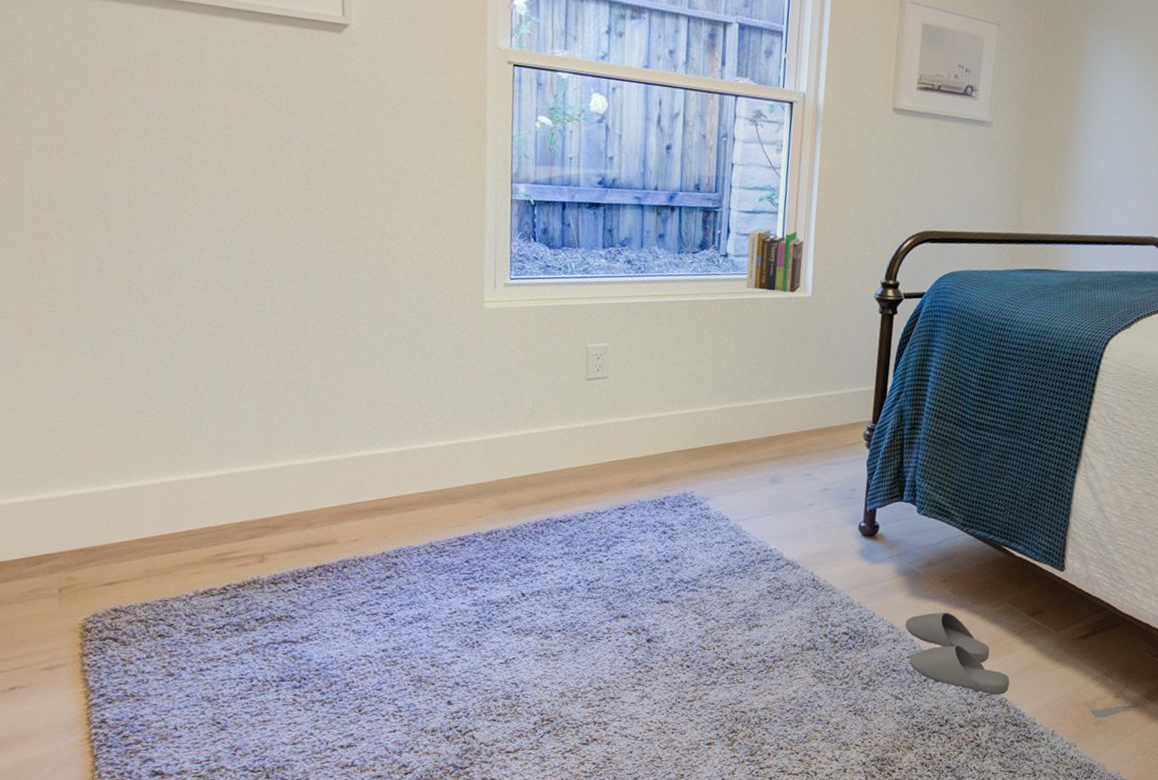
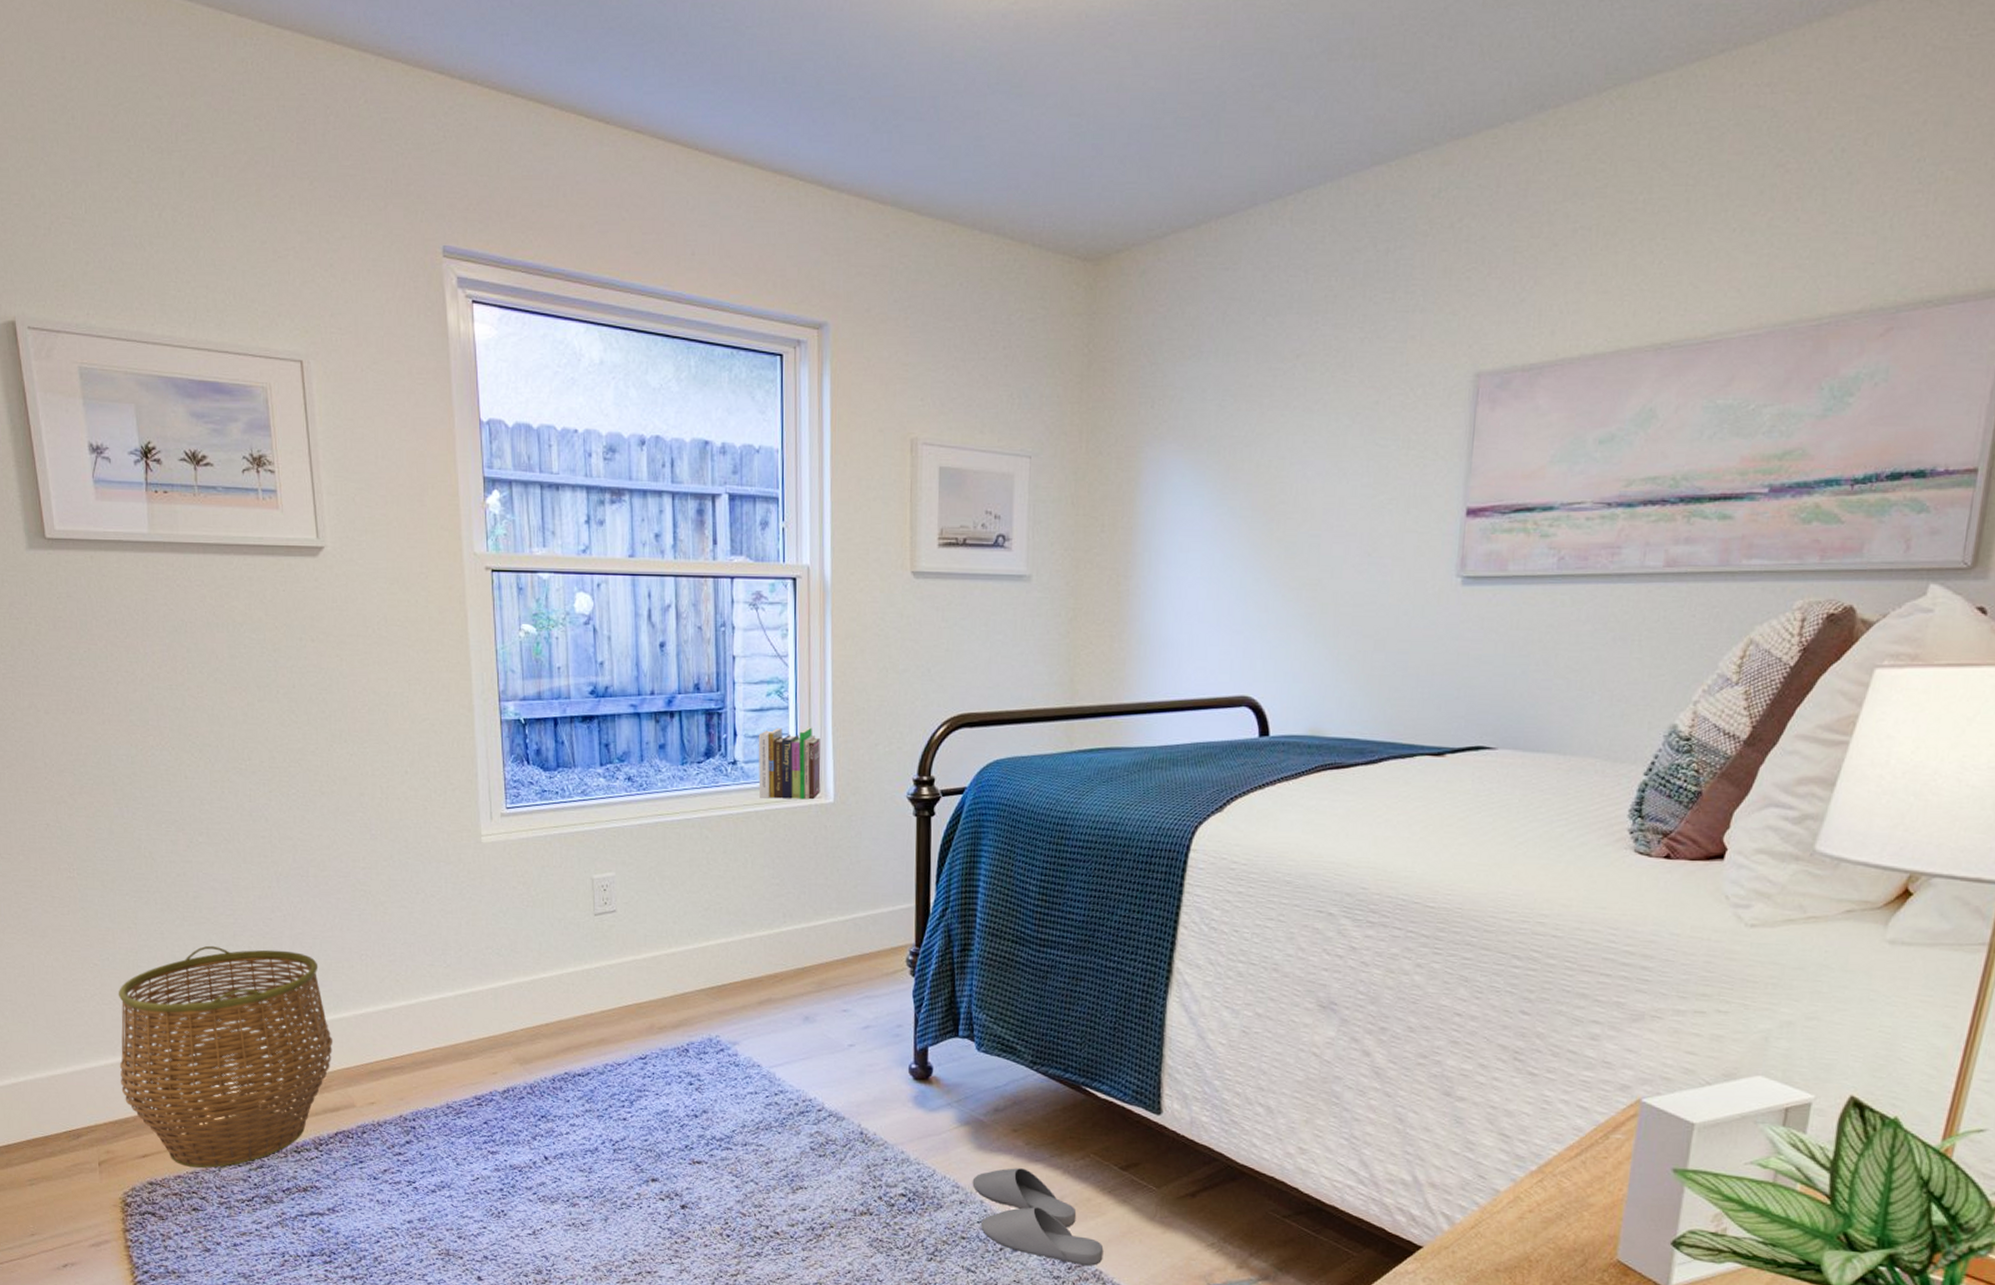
basket: none [89,385,321,597] -> present [118,945,333,1168]

